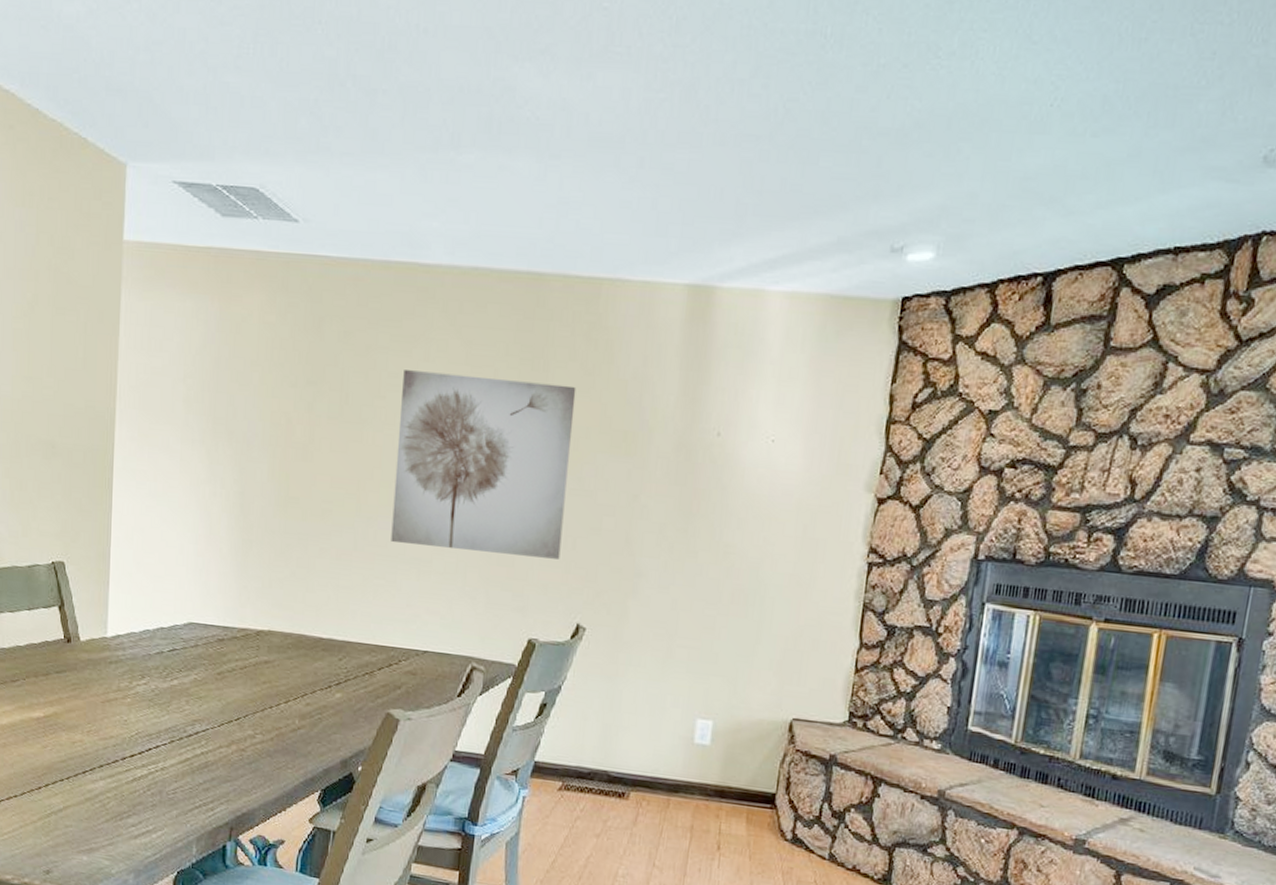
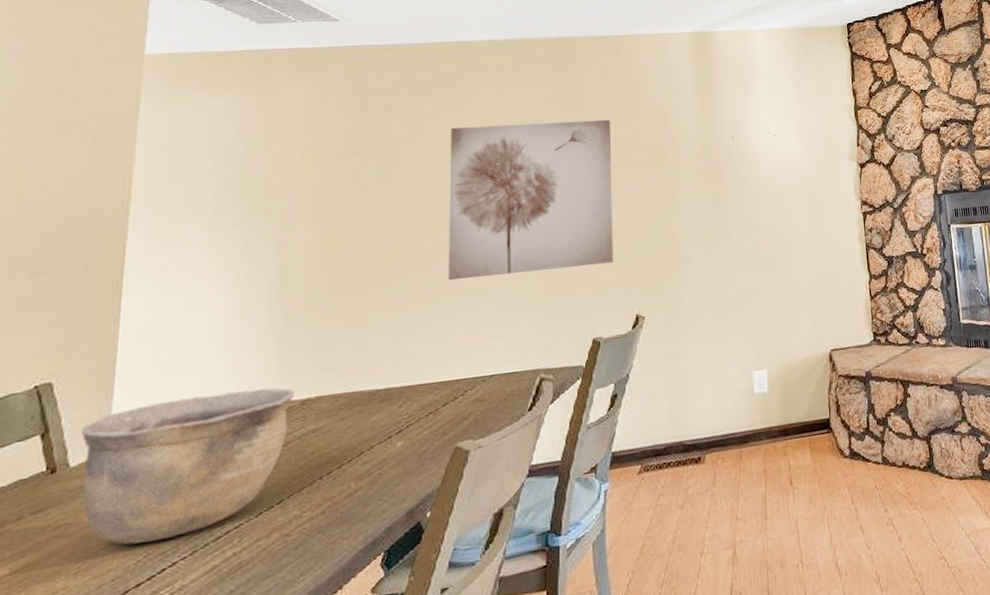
bowl: none [86,601,250,724] -> present [80,388,294,545]

